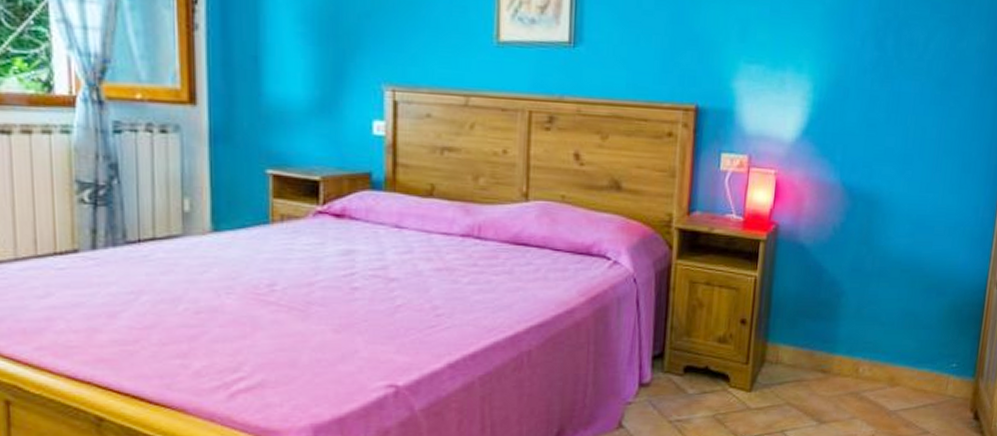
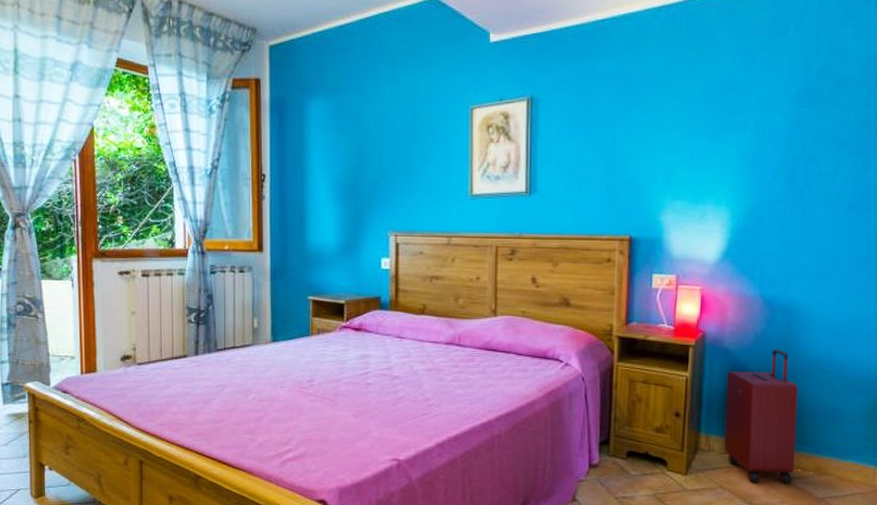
suitcase: none [793,245,876,398] -> present [724,349,799,484]

